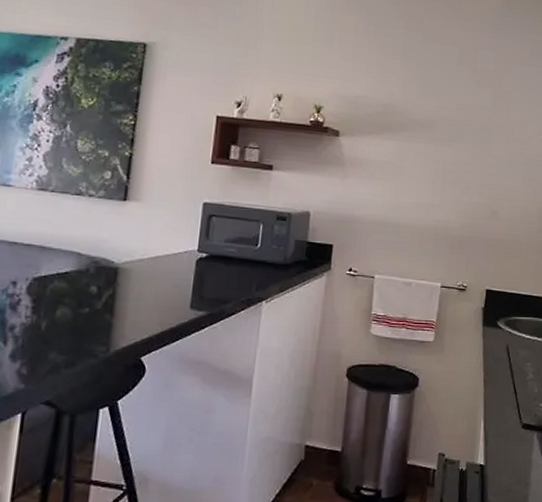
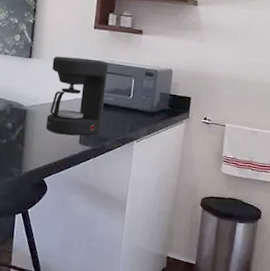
coffee maker: none [145,197,230,299] -> present [46,56,109,136]

